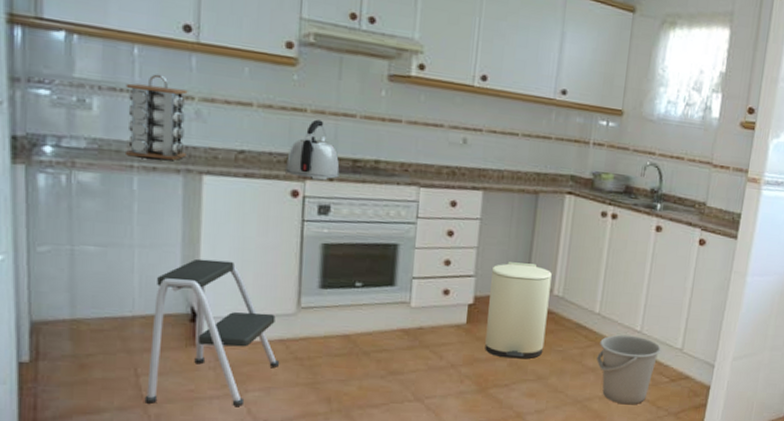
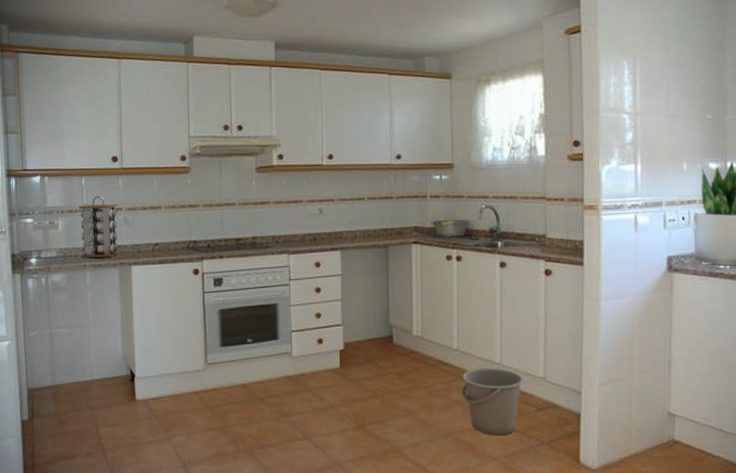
step stool: present [144,258,280,406] -> none [103,331,196,449]
kettle: present [286,119,340,181] -> none [188,211,227,259]
pedal bin: present [485,262,552,359] -> none [357,309,411,397]

